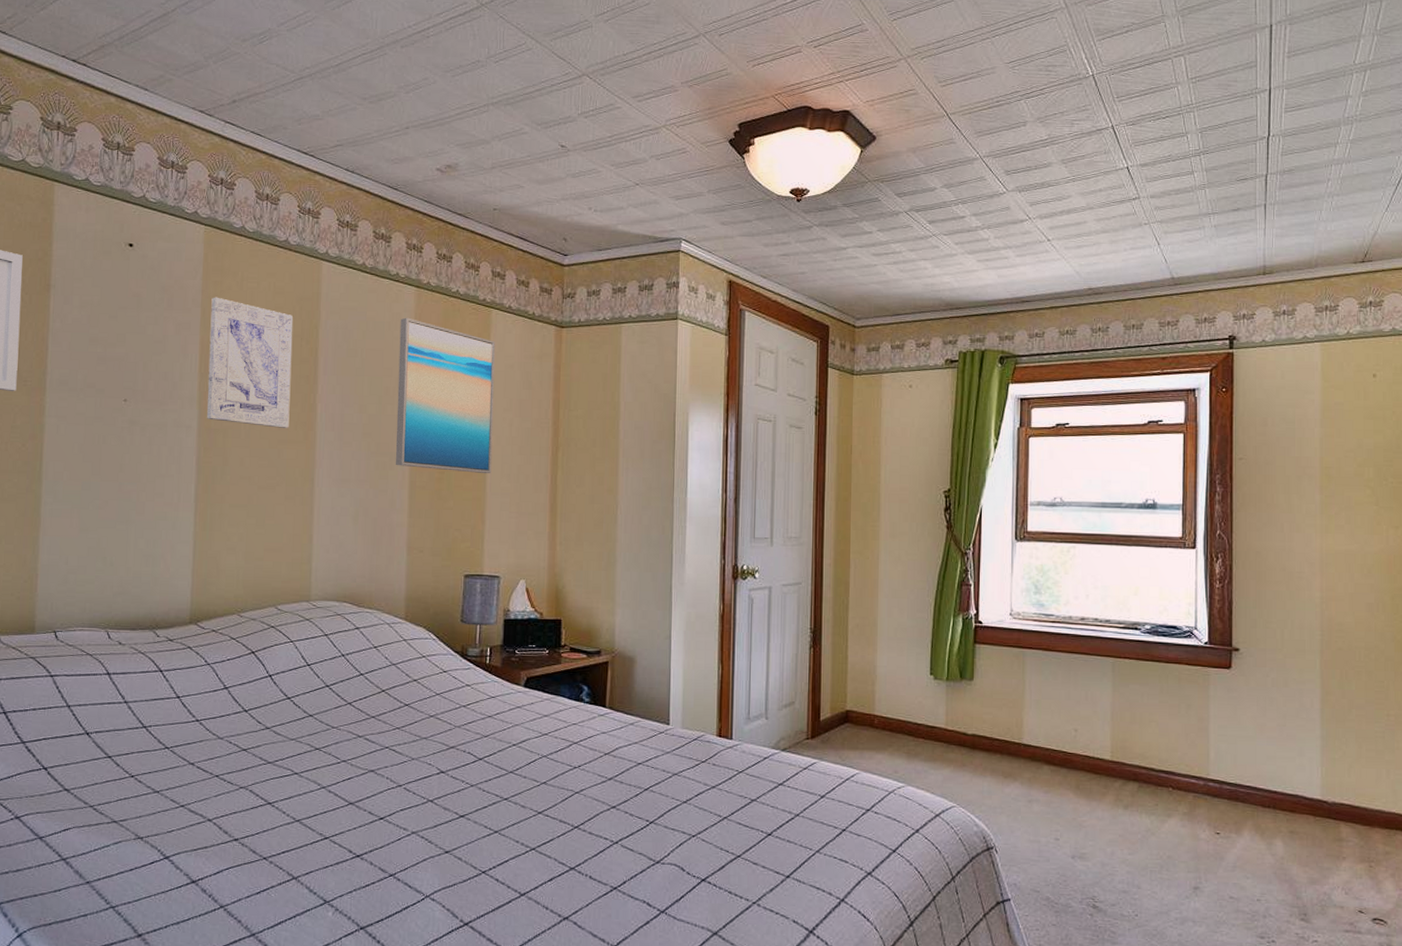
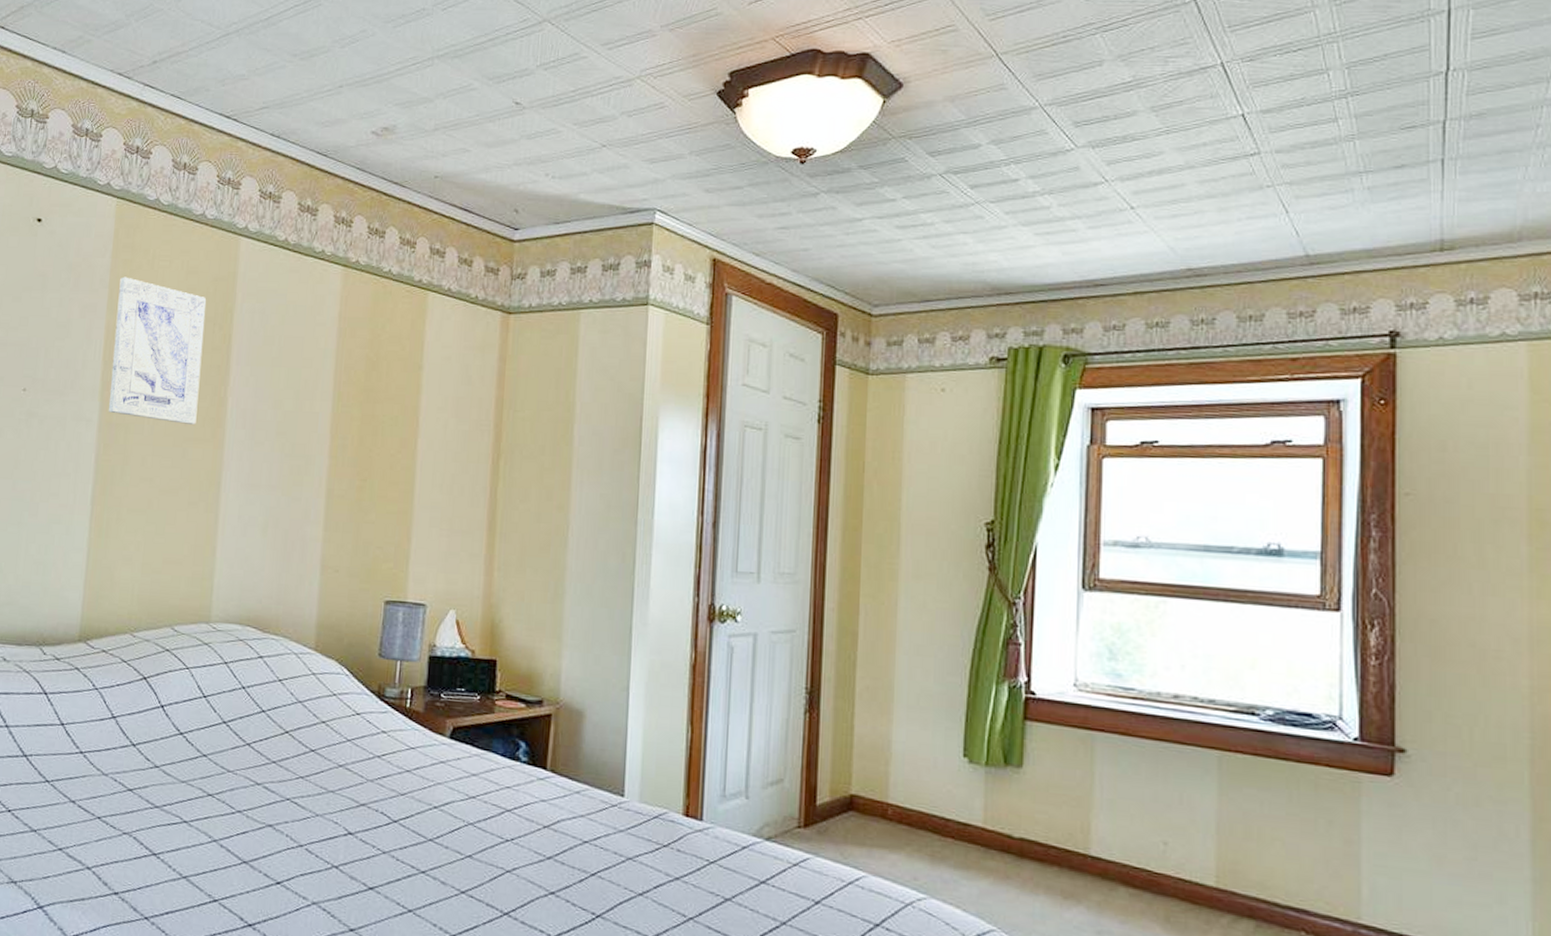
wall art: present [395,317,495,474] -> none [311,300,431,484]

